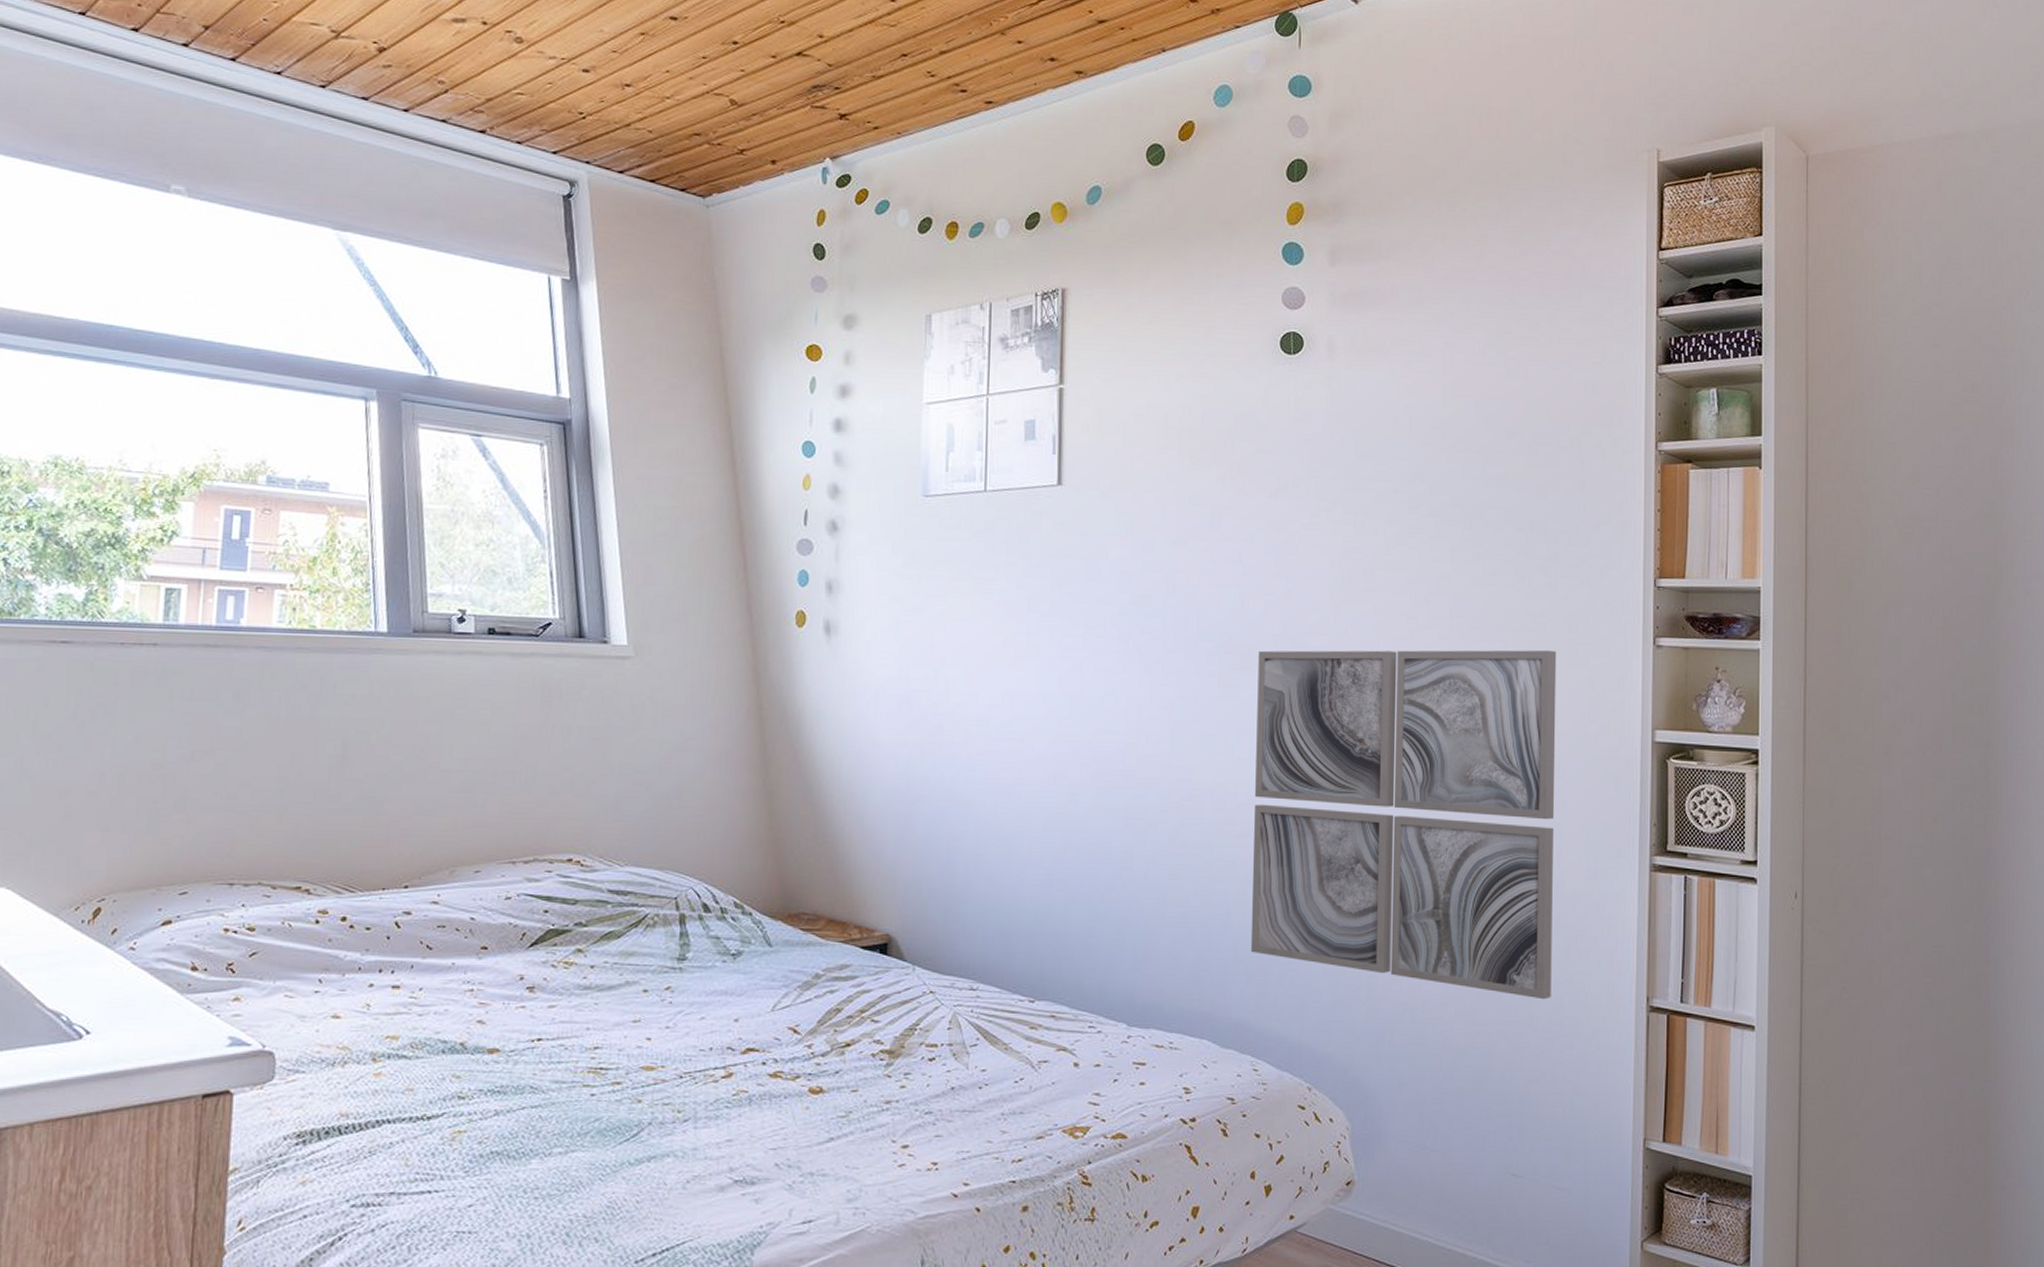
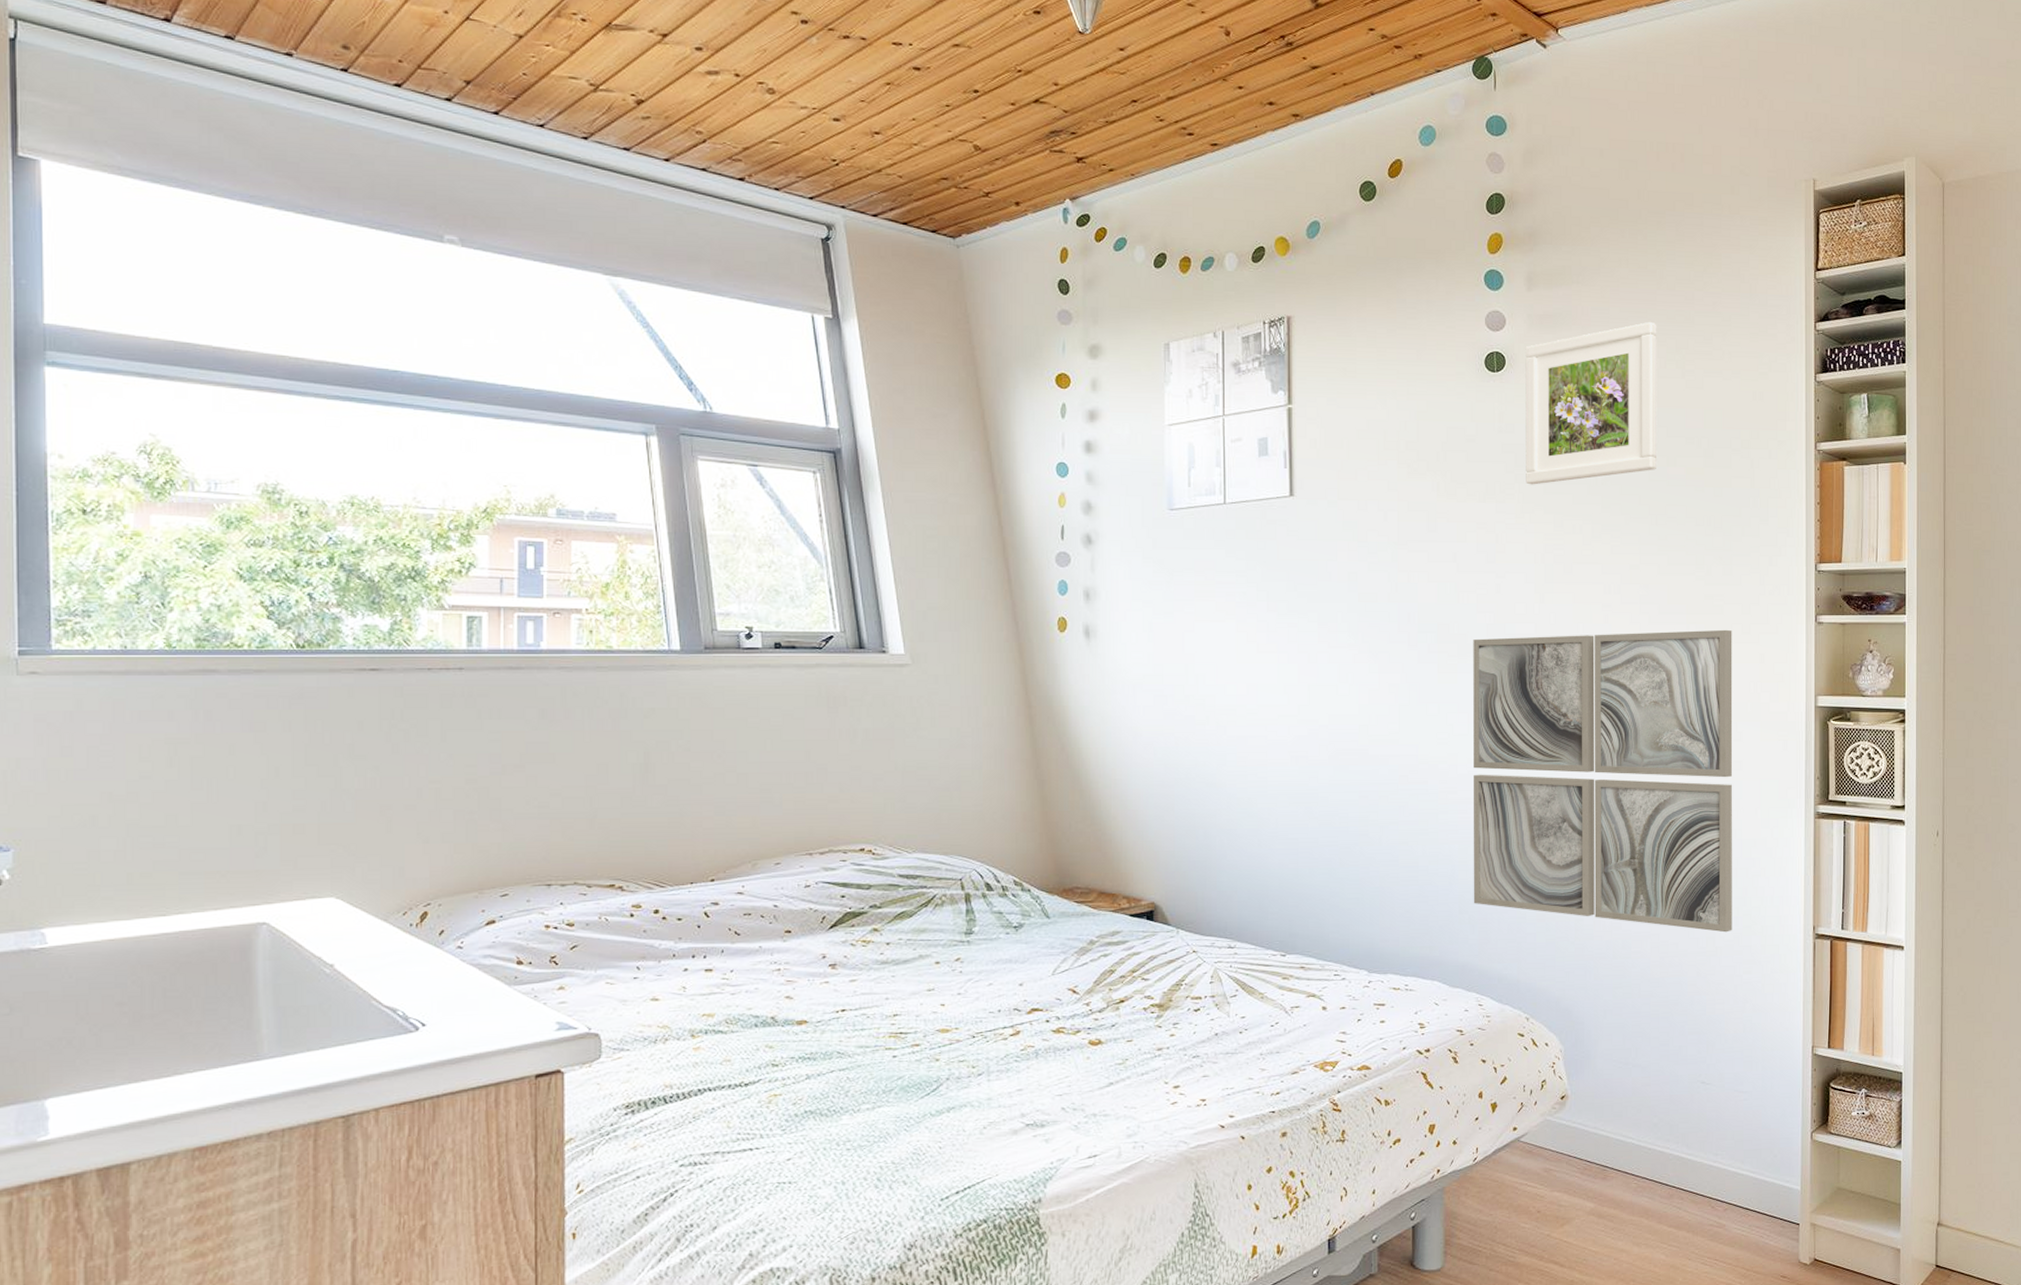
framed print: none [1323,302,1476,481] -> present [1525,321,1657,485]

